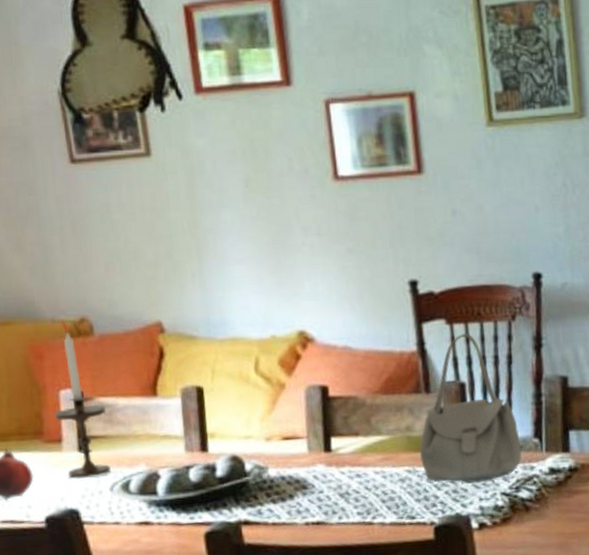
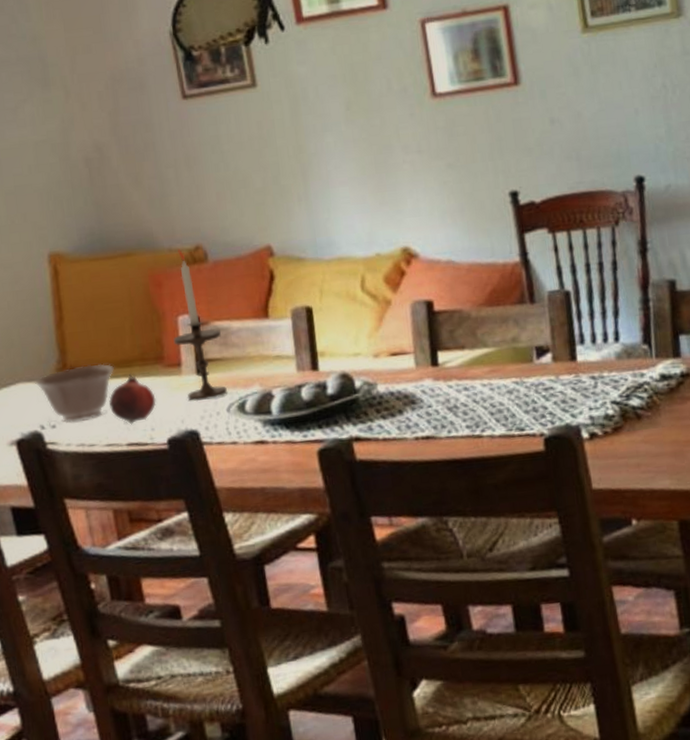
handbag: present [419,333,522,483] -> none [526,241,631,393]

